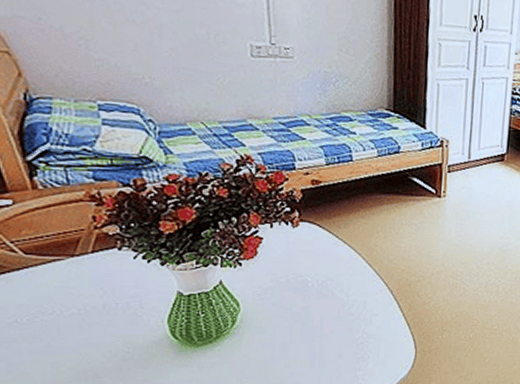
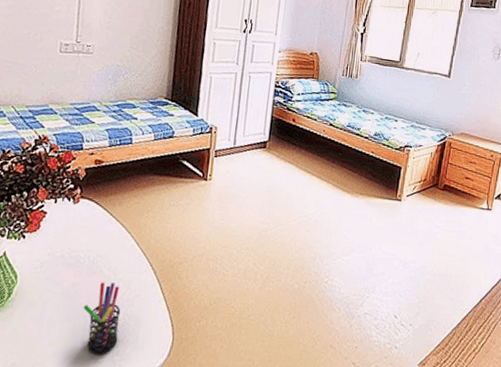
pen holder: none [317,304,359,371] -> present [83,282,121,354]

